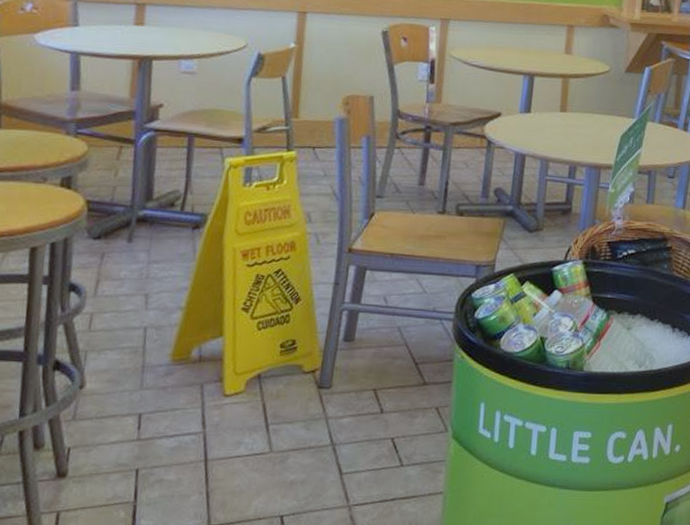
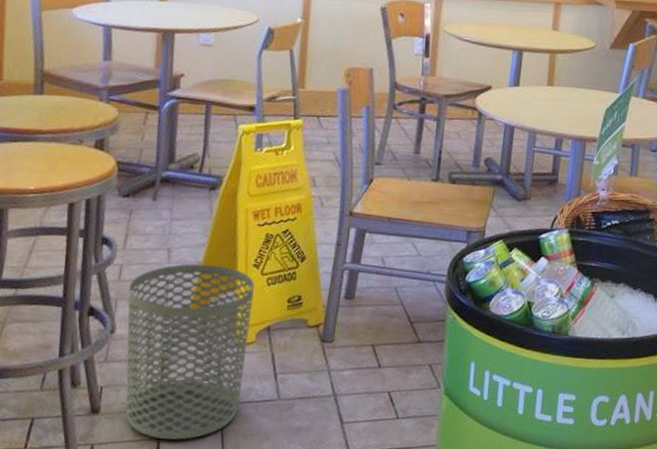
waste bin: none [96,309,243,502] -> present [125,263,255,440]

